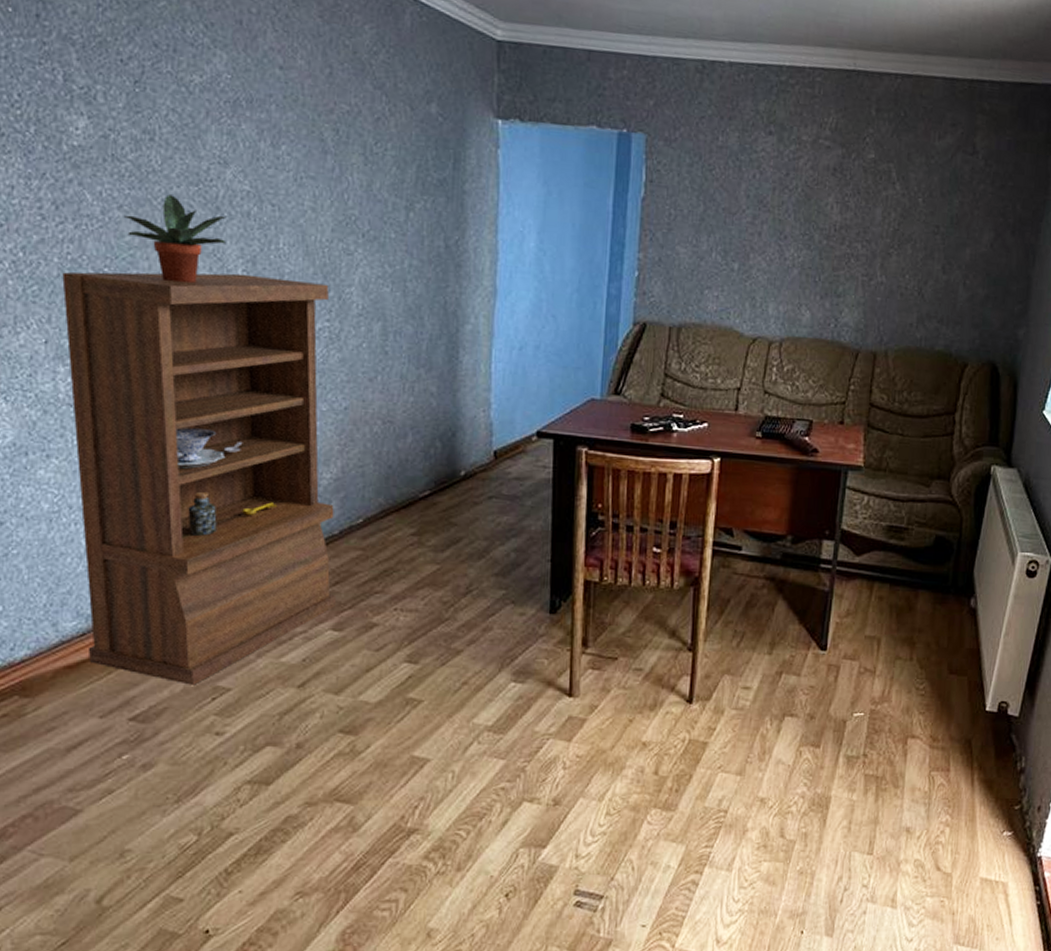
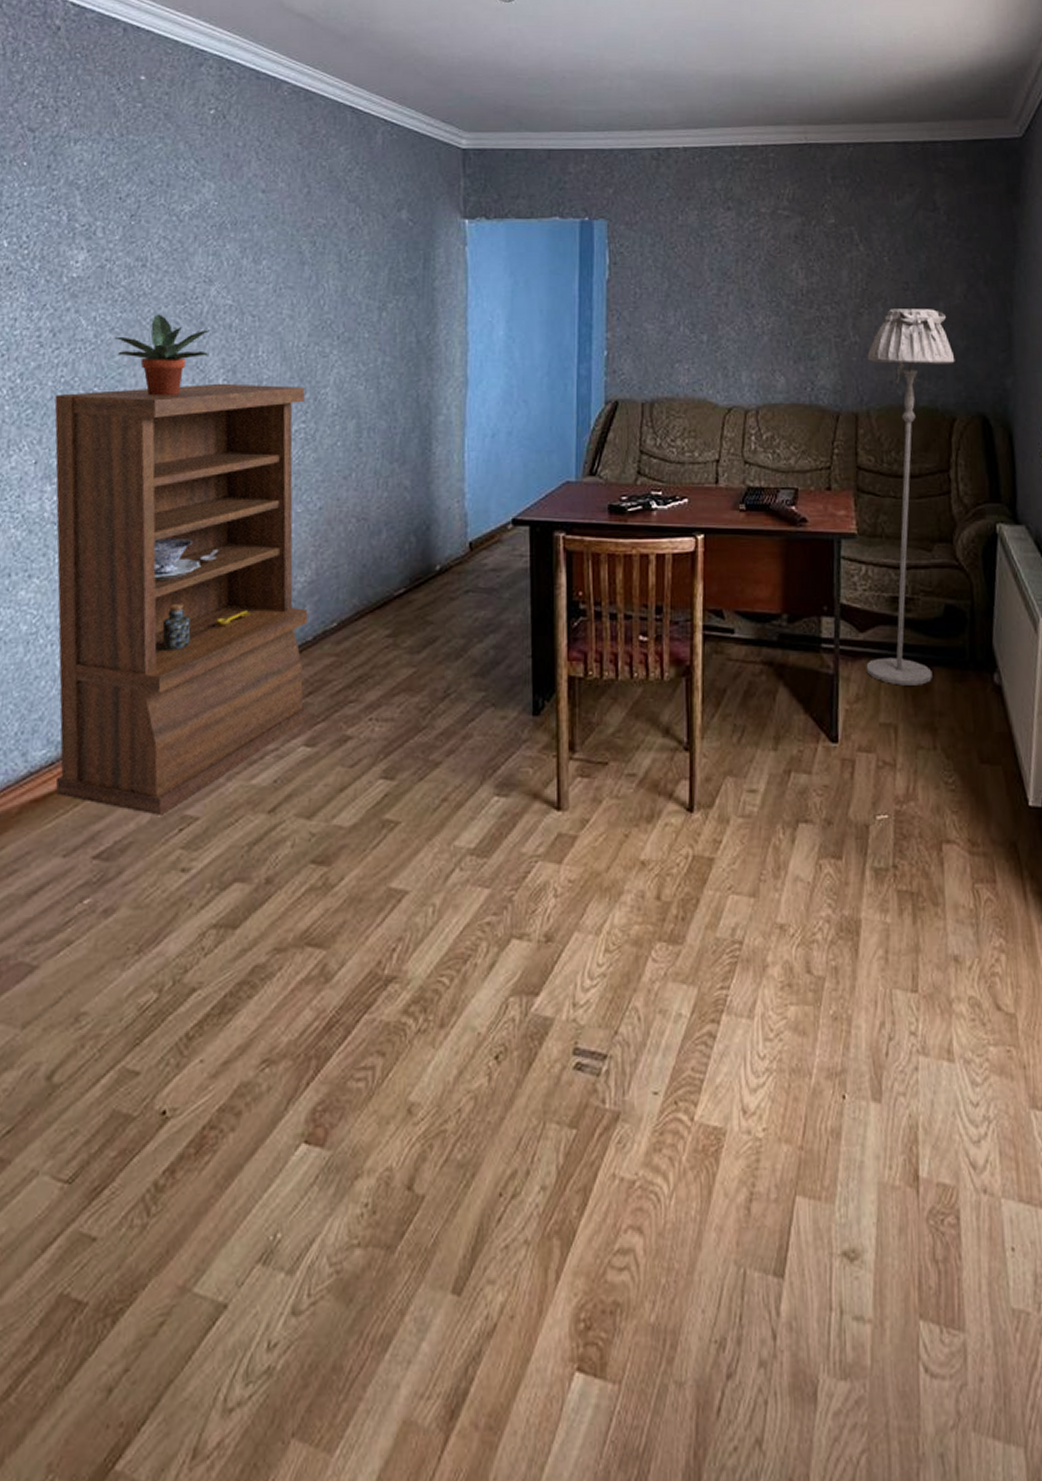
floor lamp: none [858,251,974,605] -> present [866,309,955,686]

